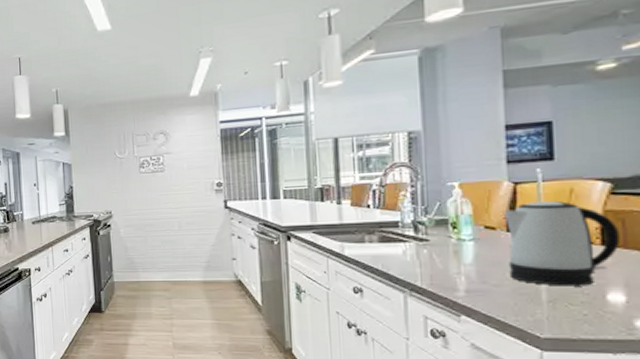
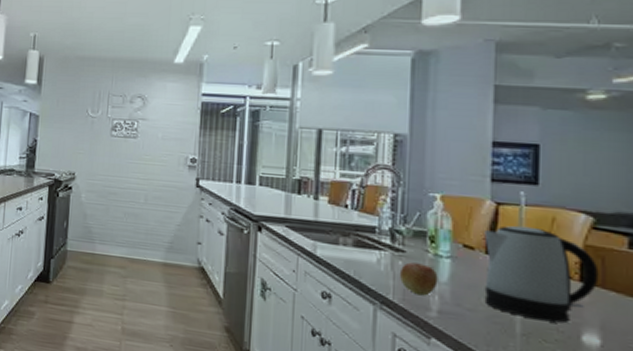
apple: none [426,249,463,279] -> present [400,262,438,296]

